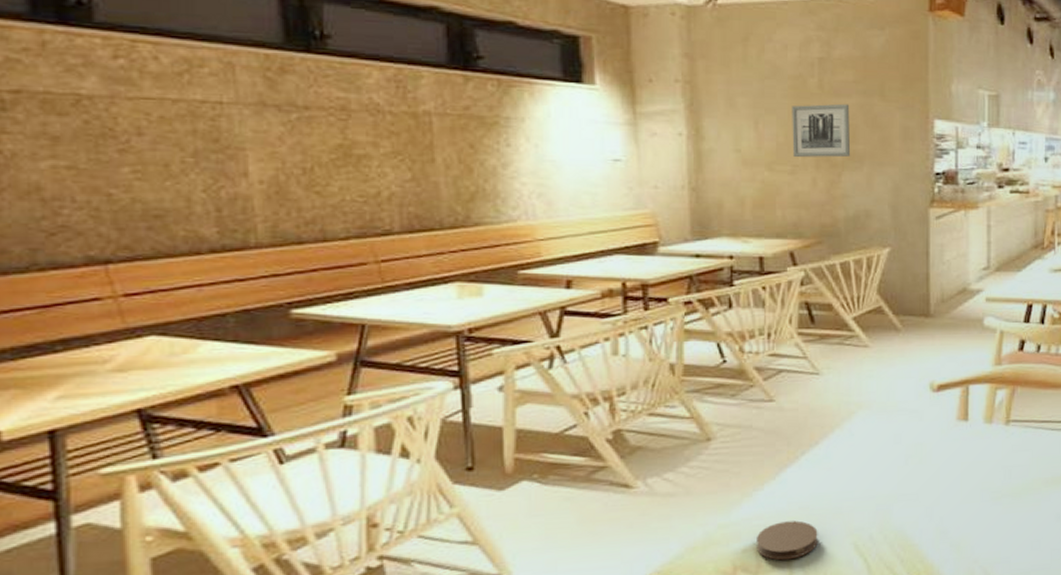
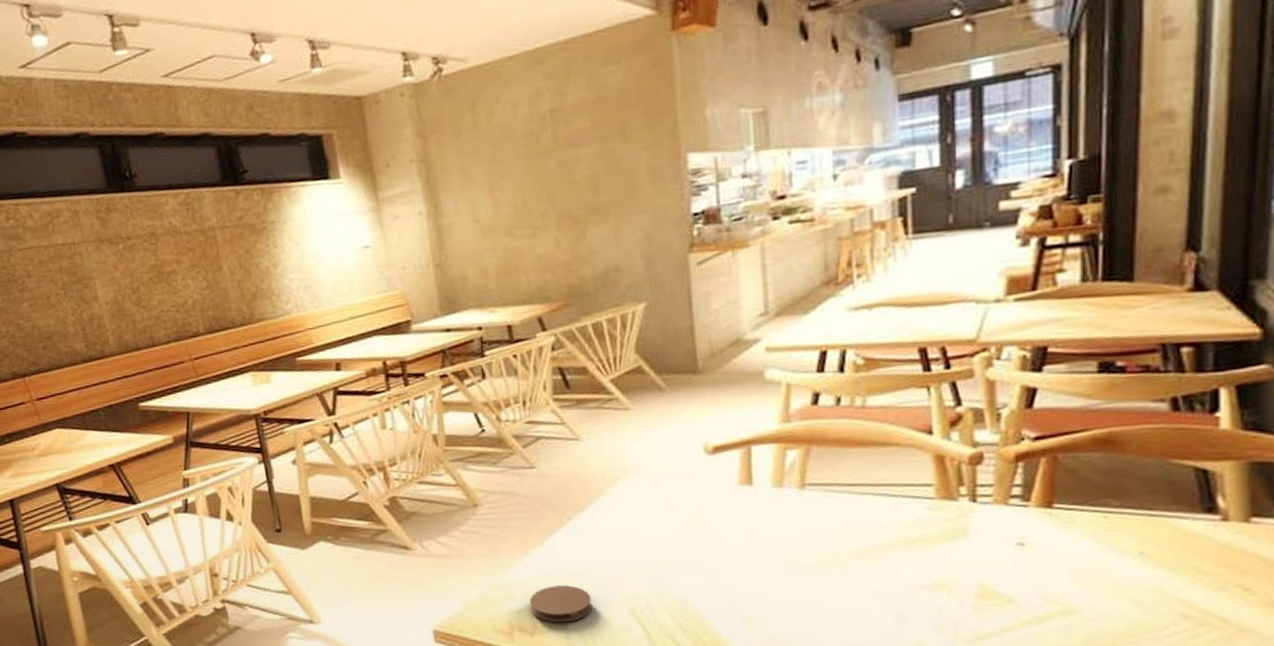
wall art: present [792,103,851,158] -> none [527,153,594,220]

